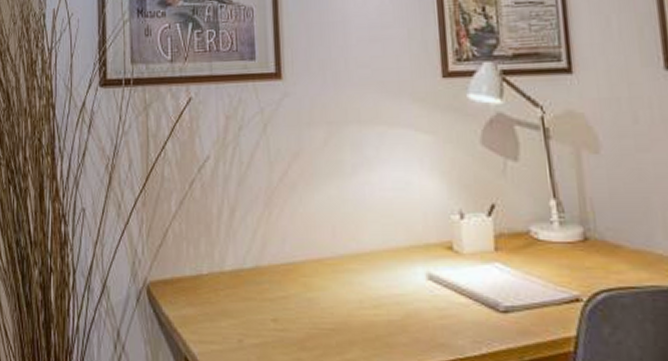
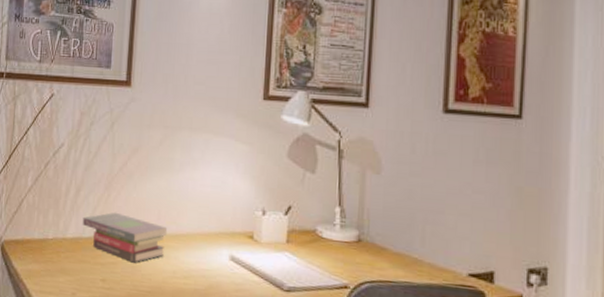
books: none [241,233,347,295] -> present [82,212,168,263]

